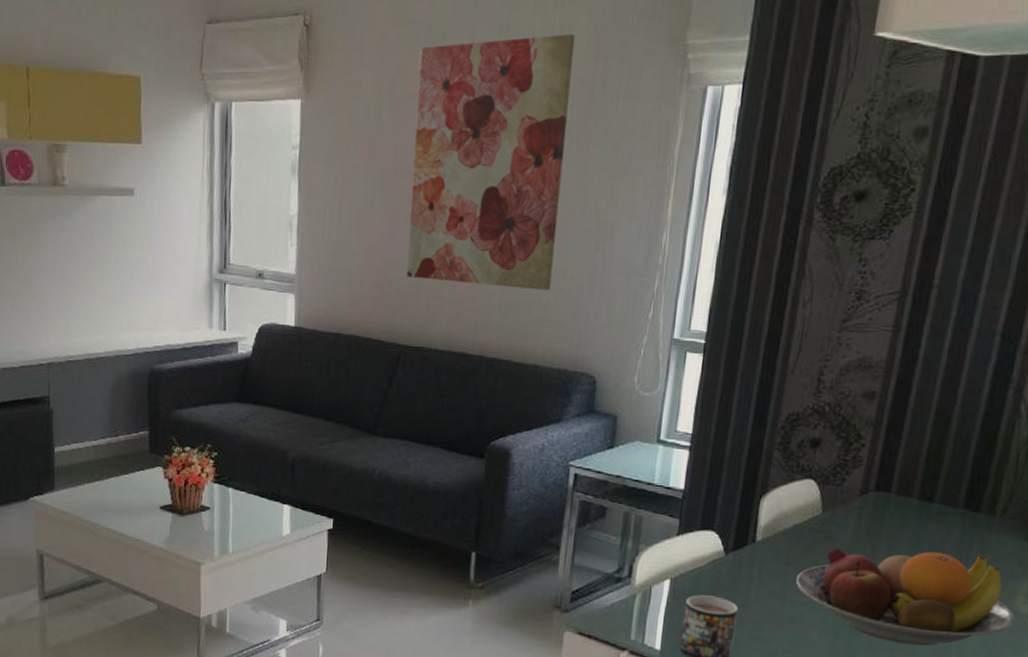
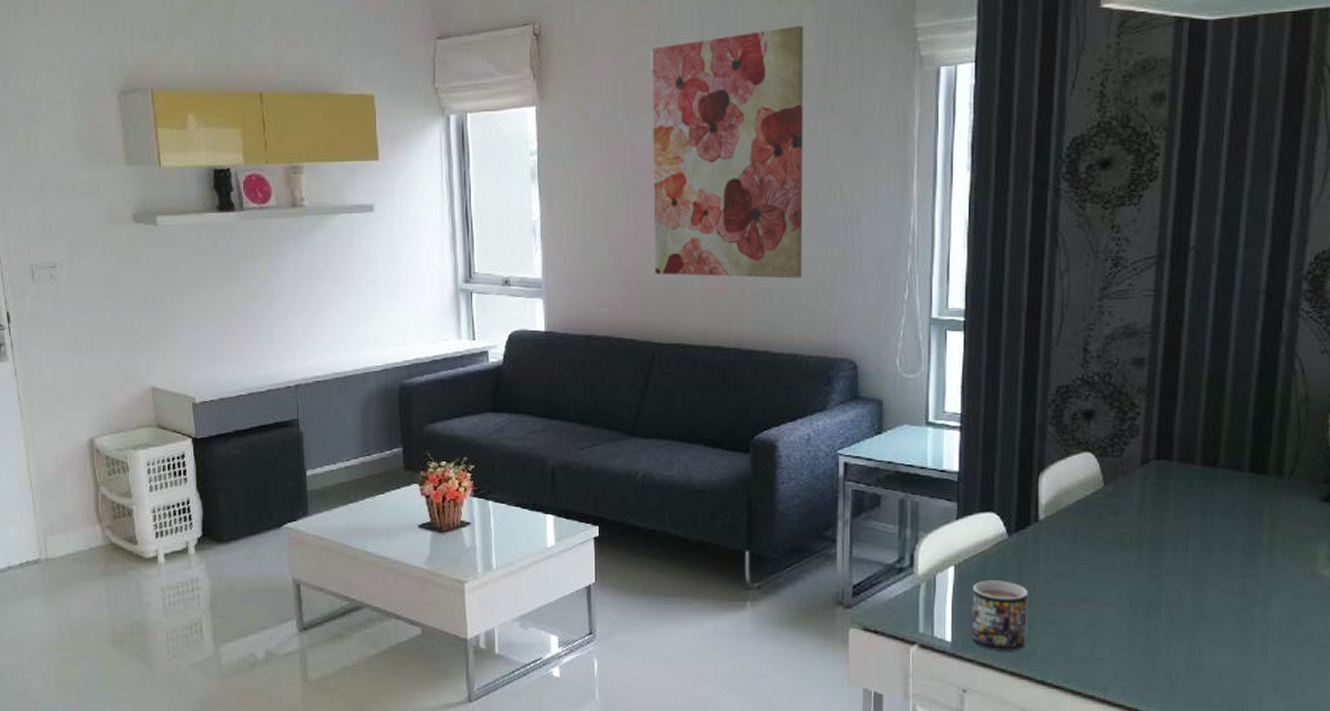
fruit bowl: present [795,546,1015,646] -> none [1084,518,1318,619]

